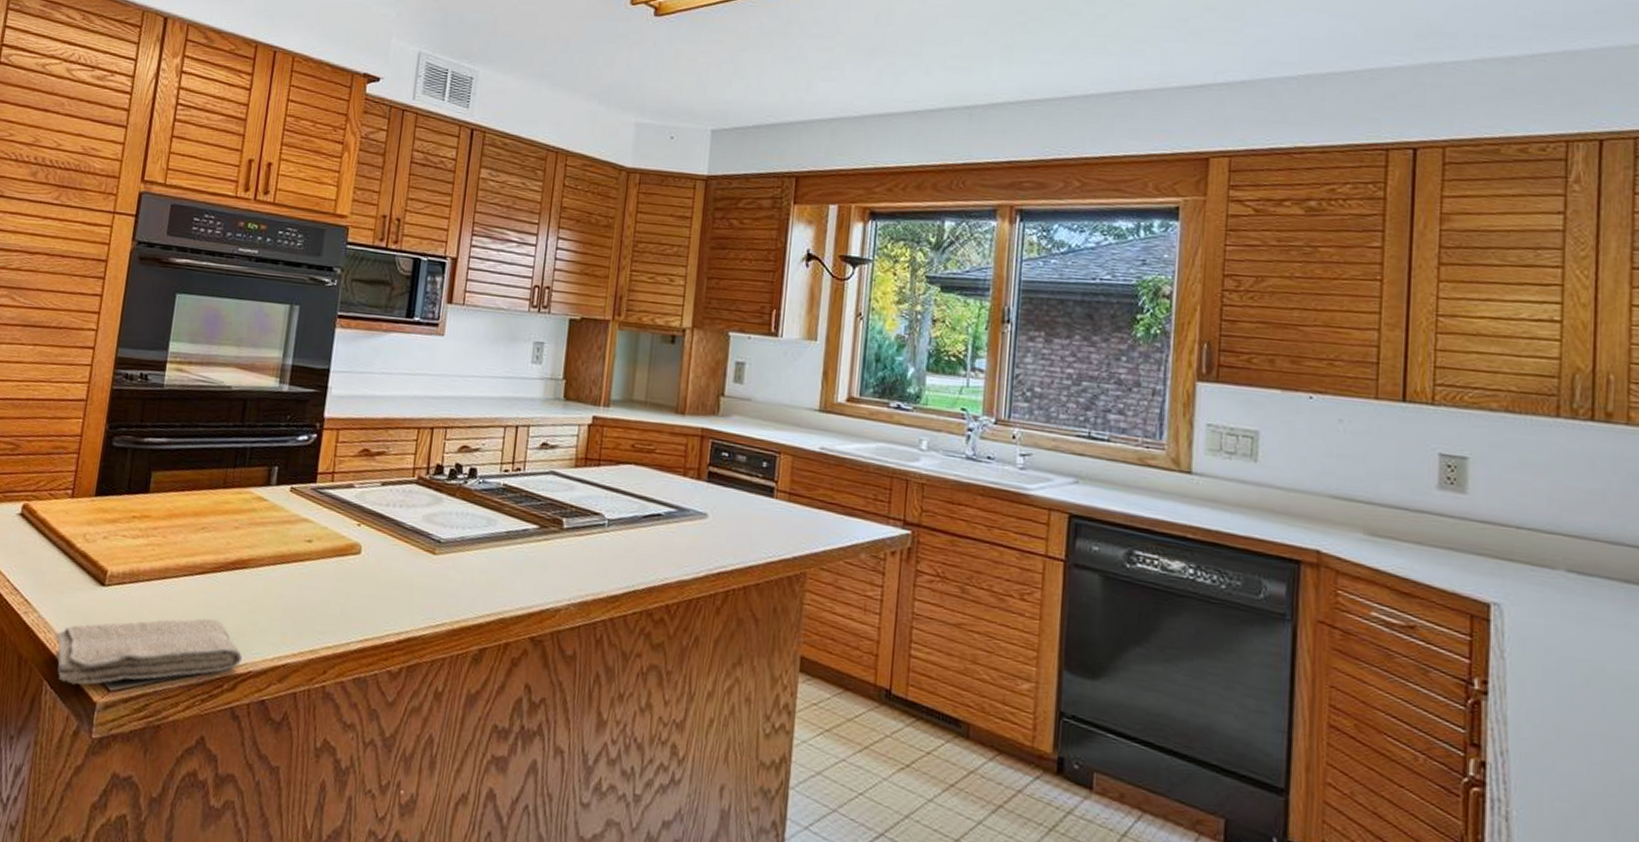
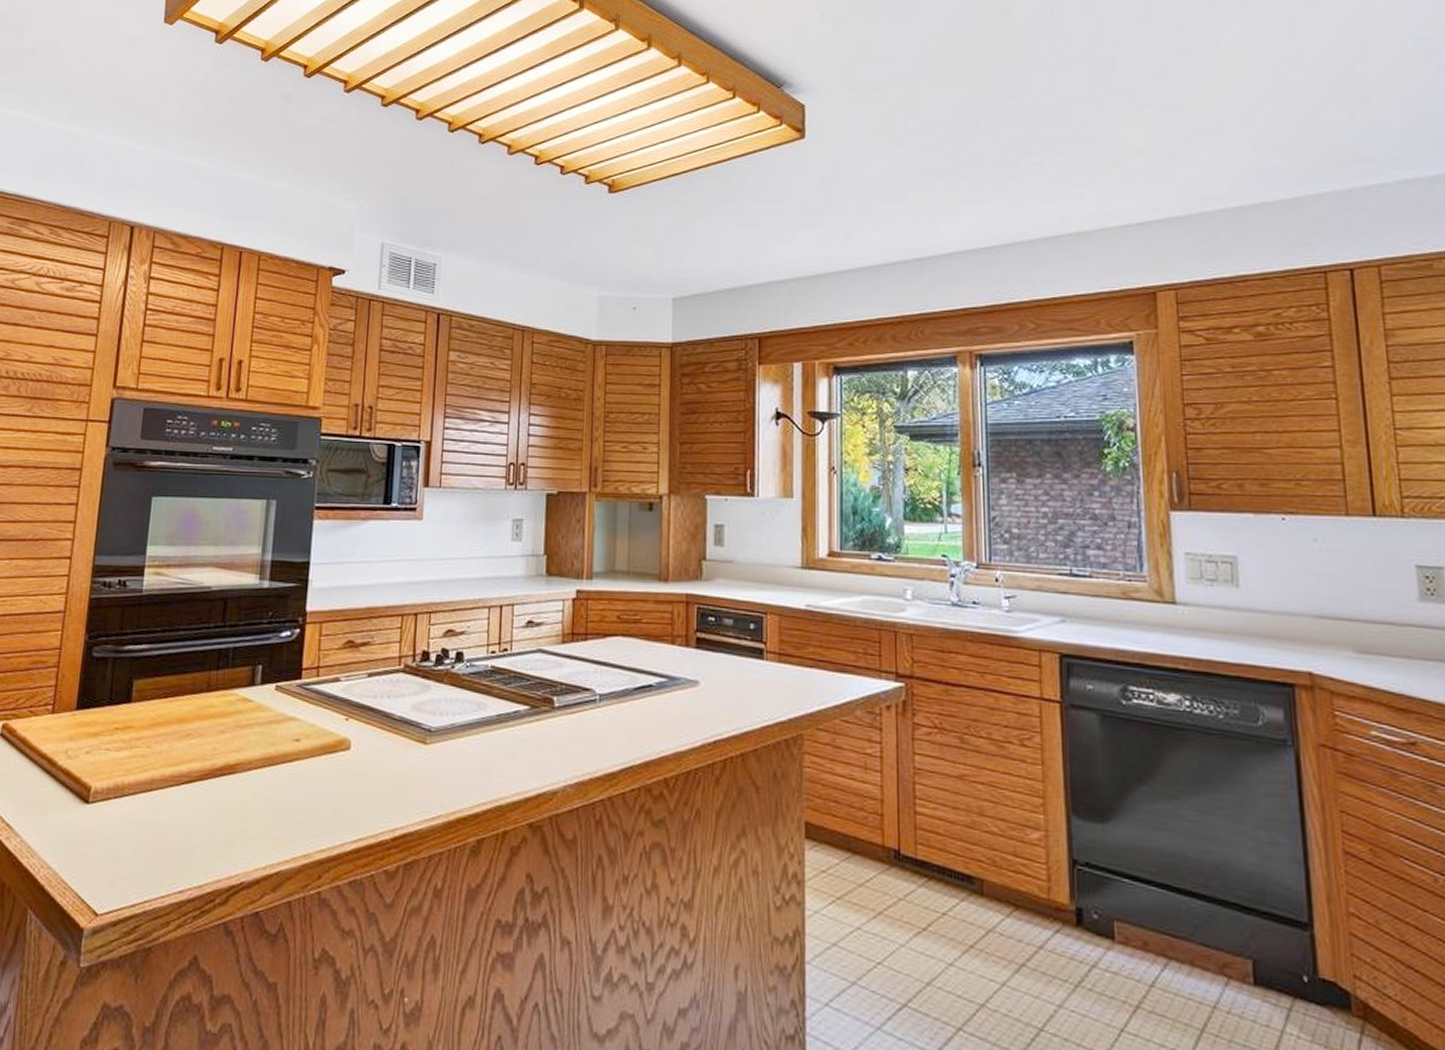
washcloth: present [55,618,243,685] -> none [39,829,234,911]

